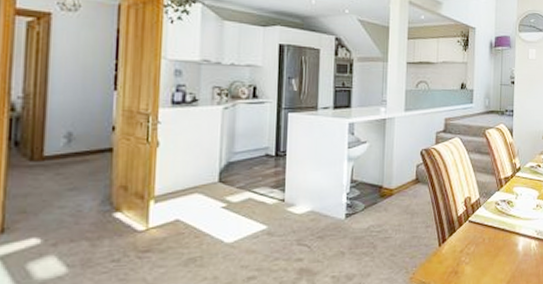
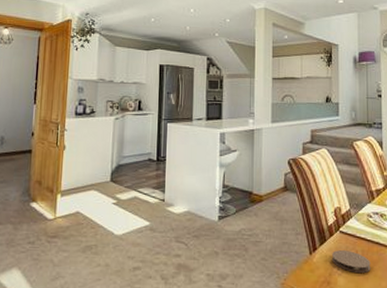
coaster: none [460,239,496,260] -> present [332,250,371,273]

